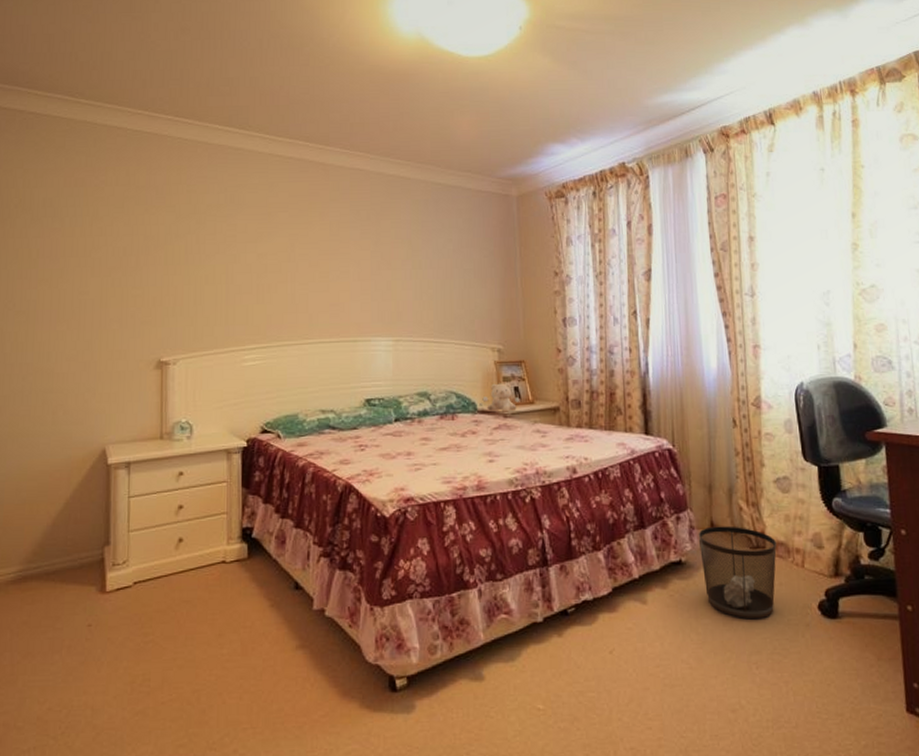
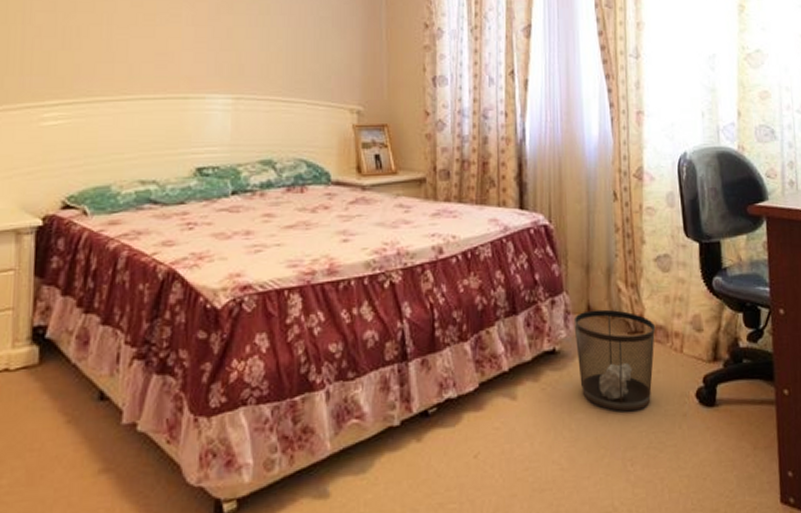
teddy bear: present [480,383,520,412] -> none [334,150,381,184]

